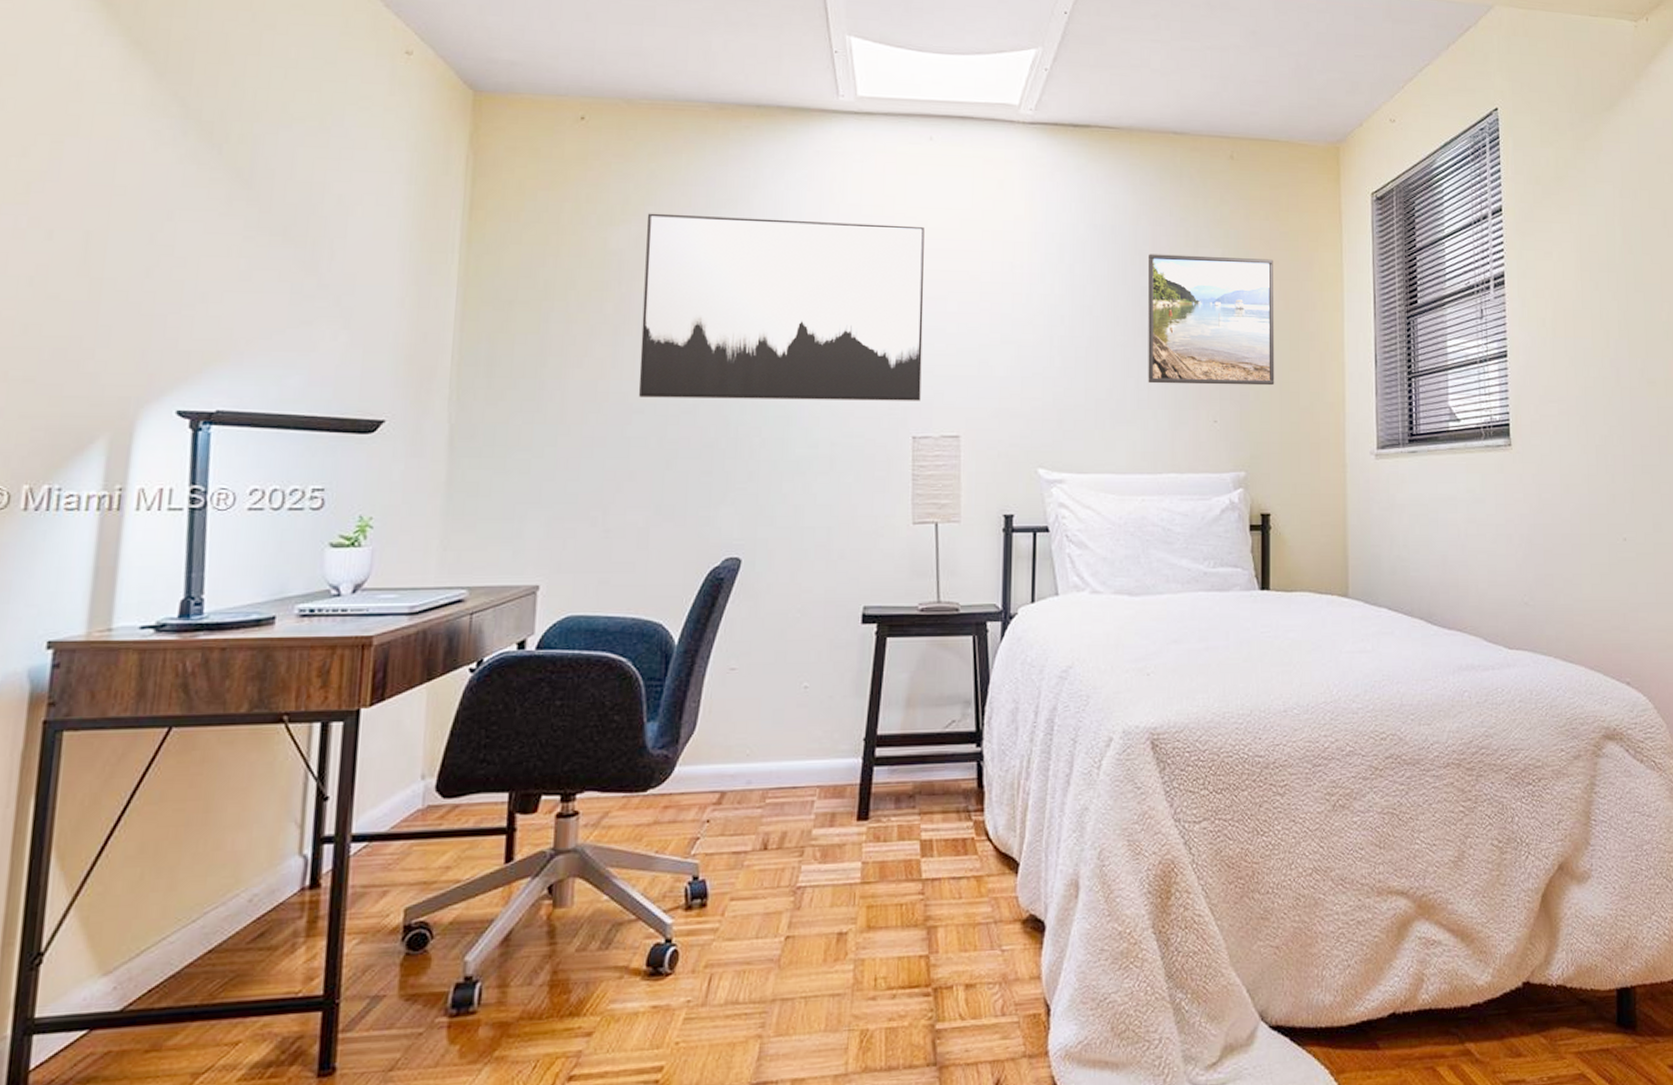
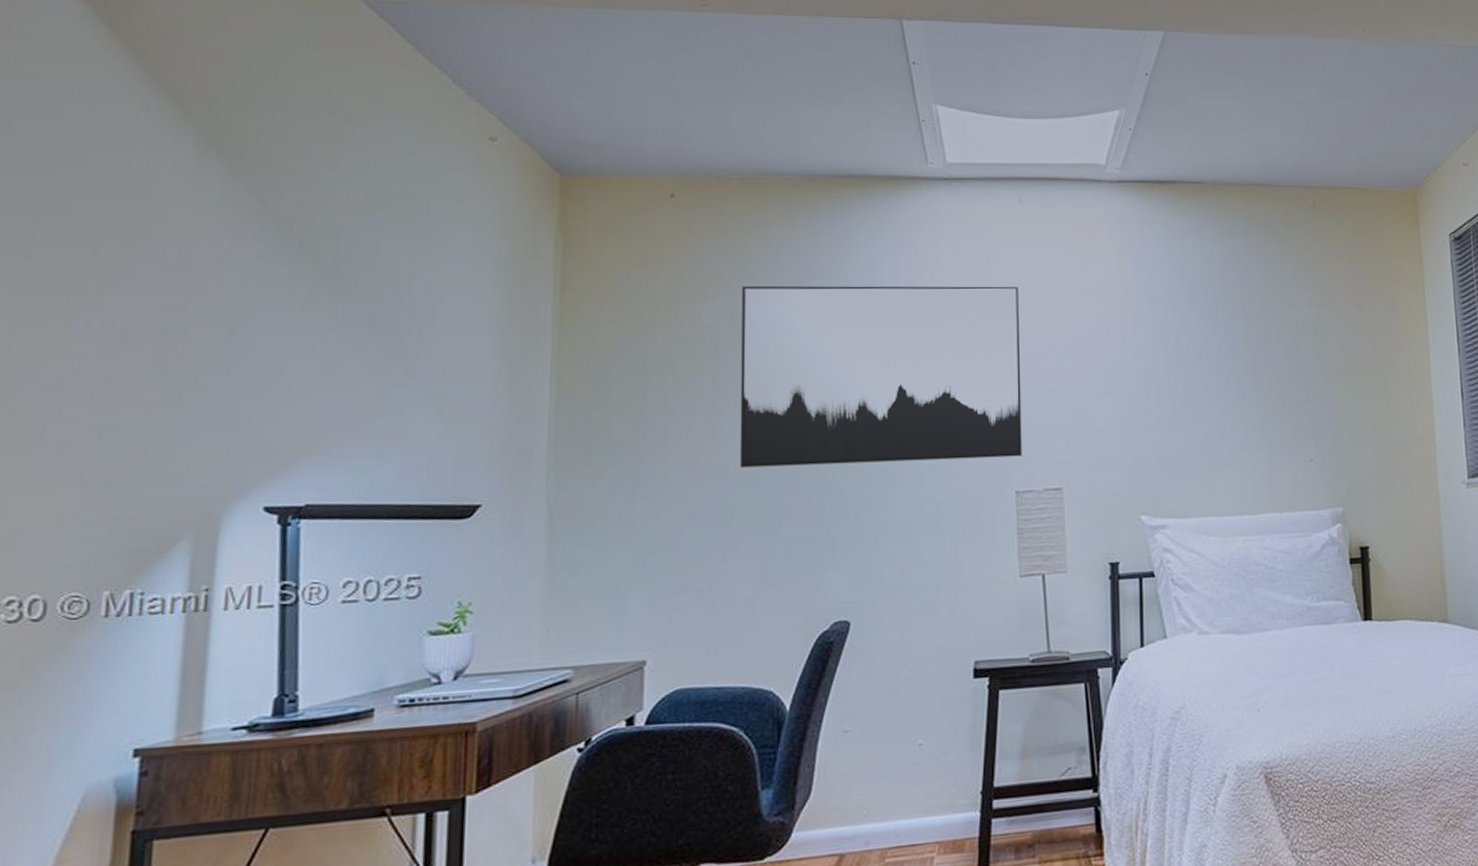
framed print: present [1148,254,1275,386] -> none [1239,301,1367,427]

